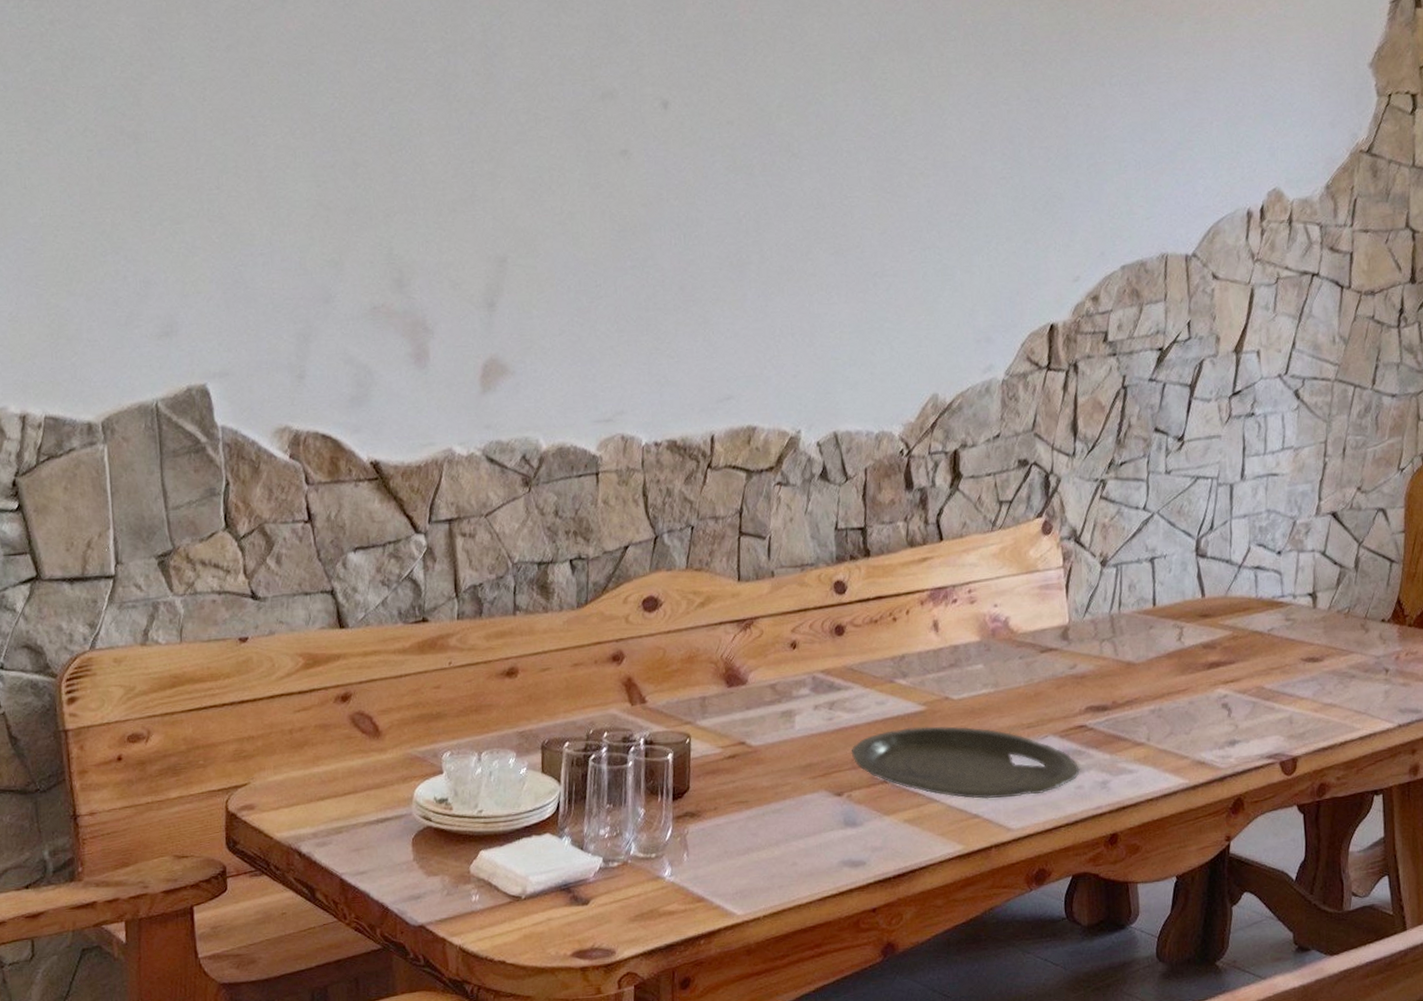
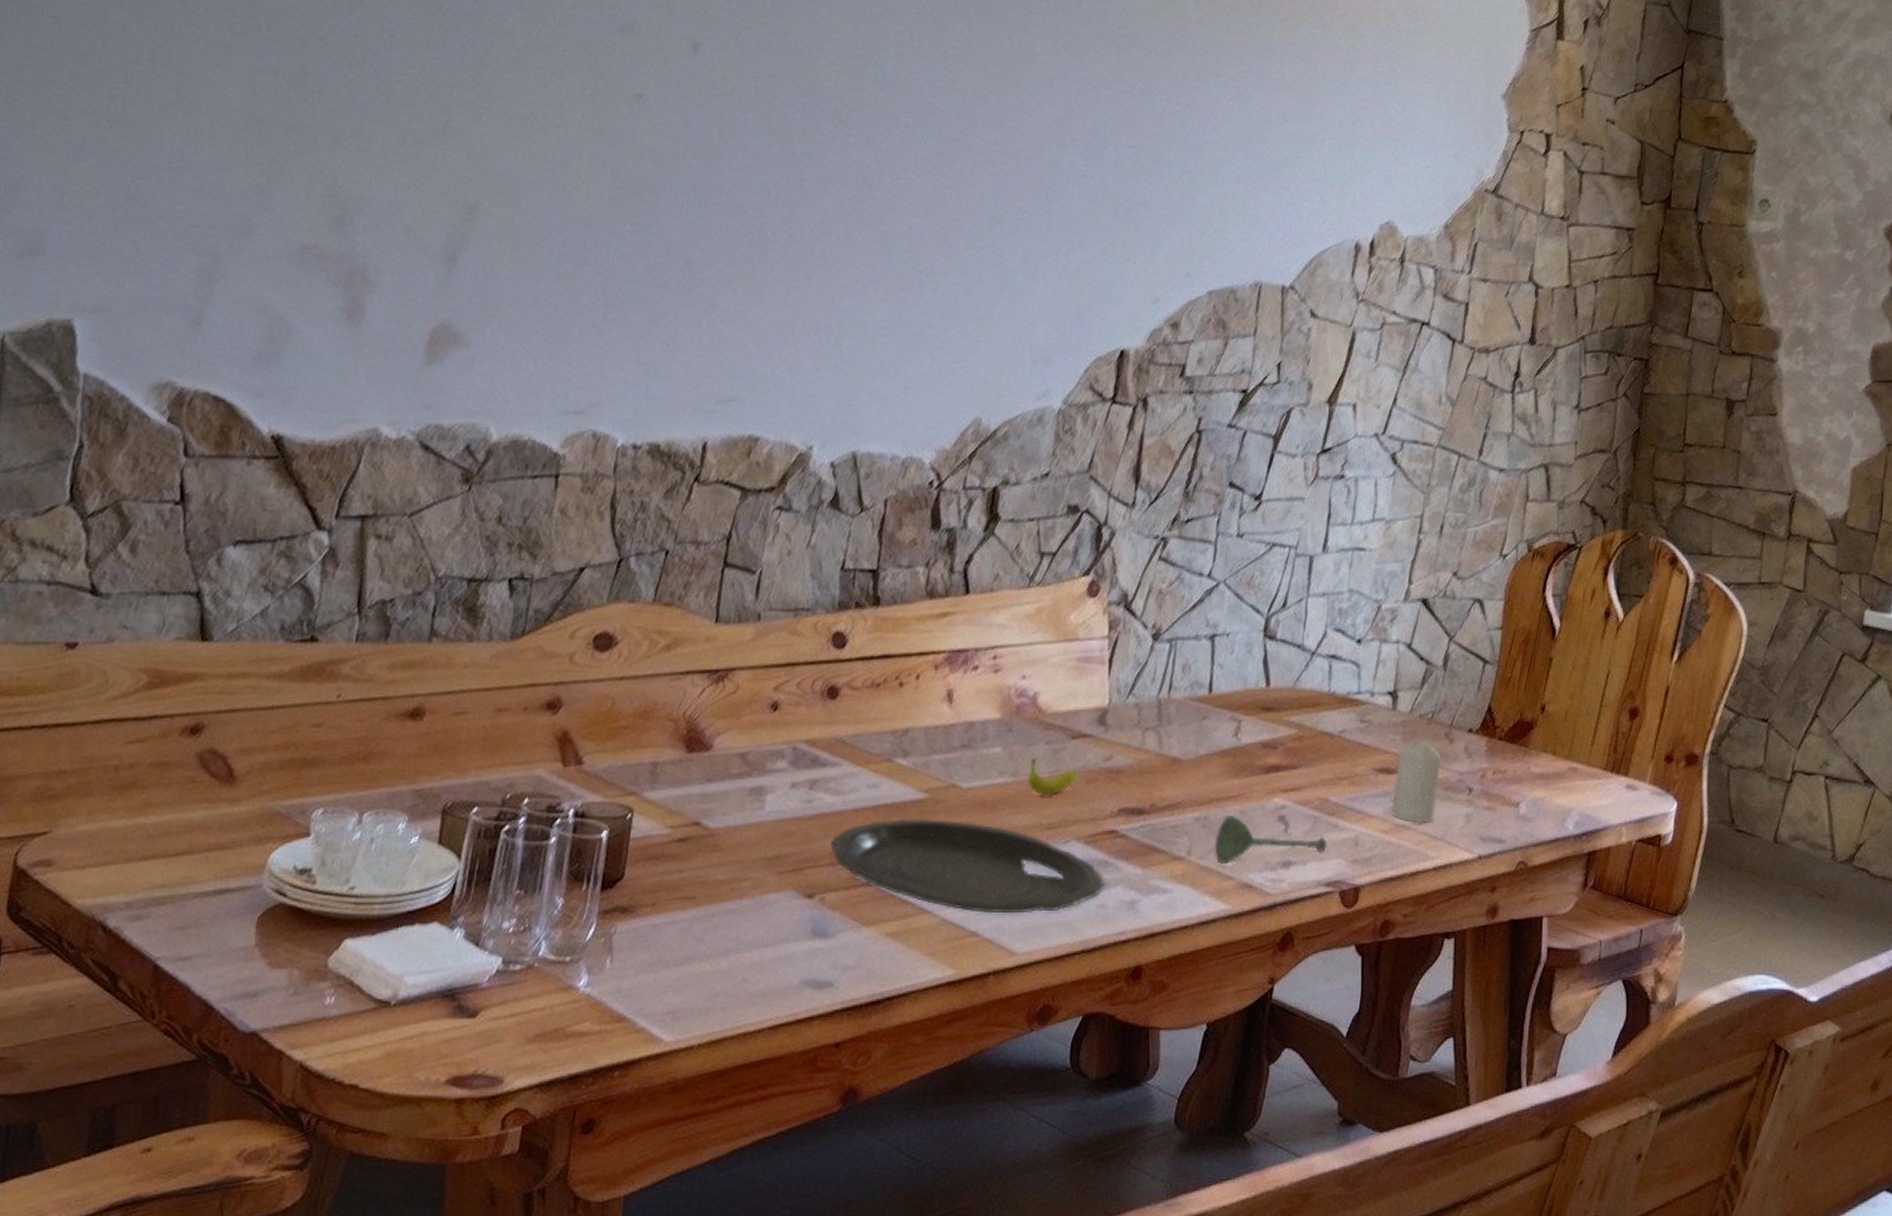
fruit: none [1007,672,1048,701] -> present [1028,759,1077,795]
soupspoon: none [1169,706,1266,747] -> present [1214,816,1327,865]
candle: none [1319,632,1360,702] -> present [1391,740,1442,824]

